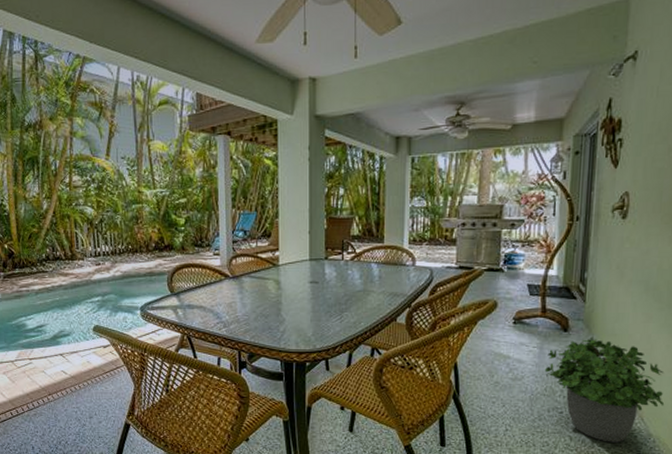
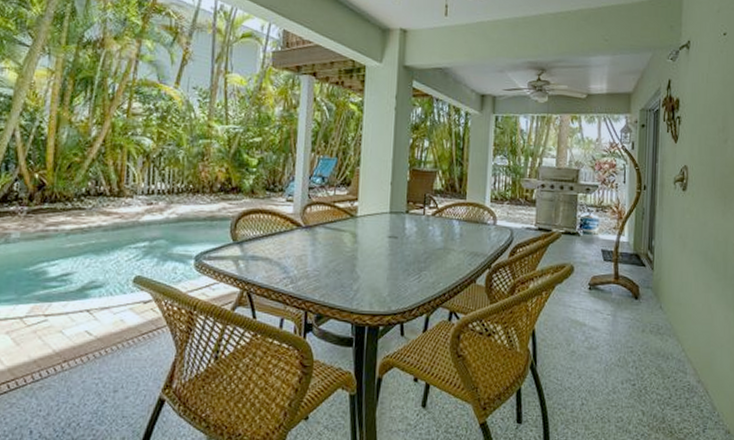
potted plant: present [545,336,665,443] -> none [618,305,726,417]

